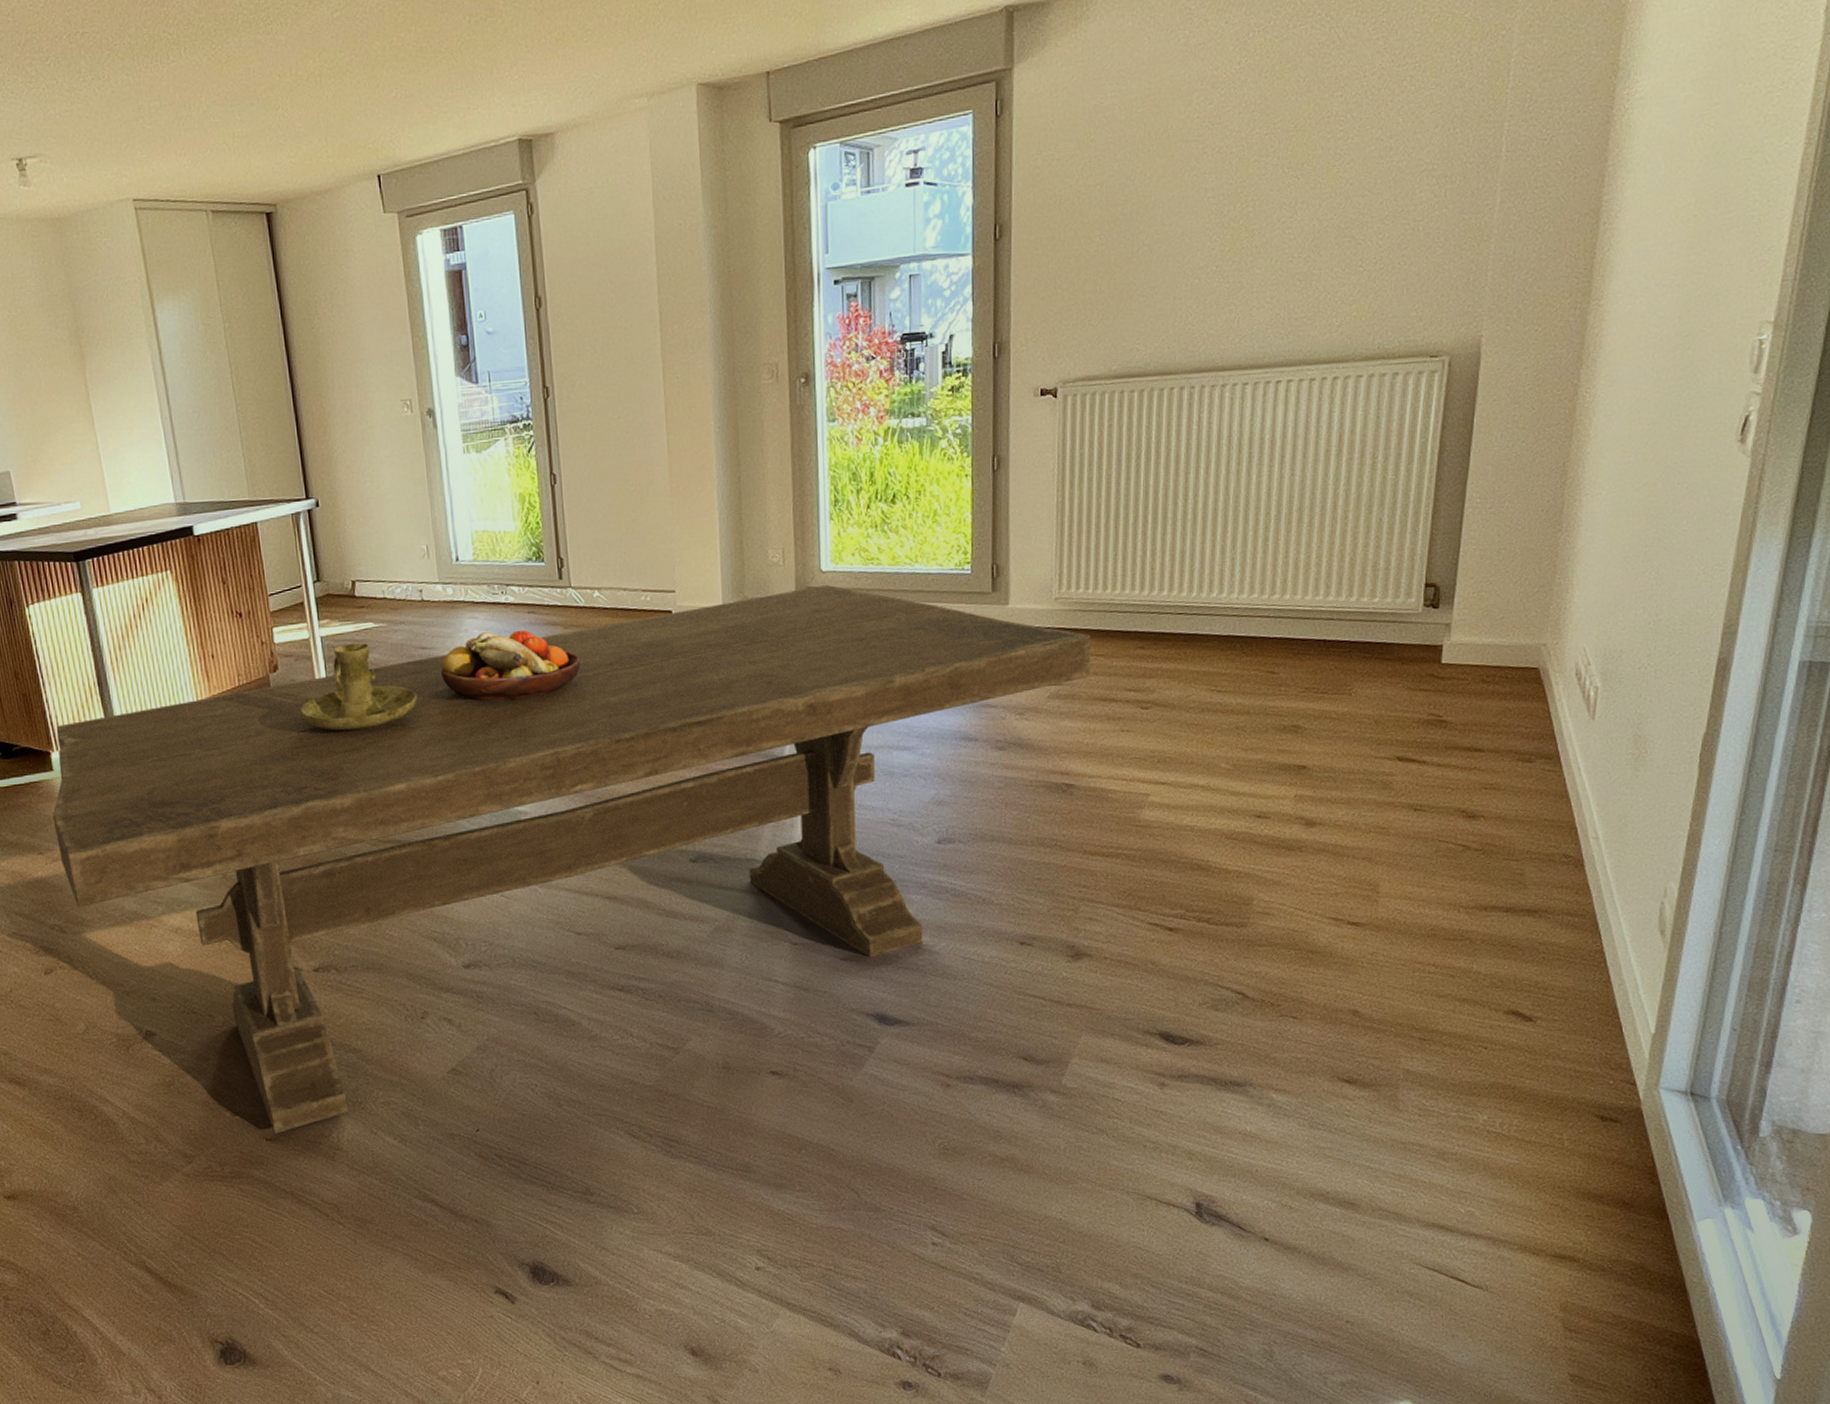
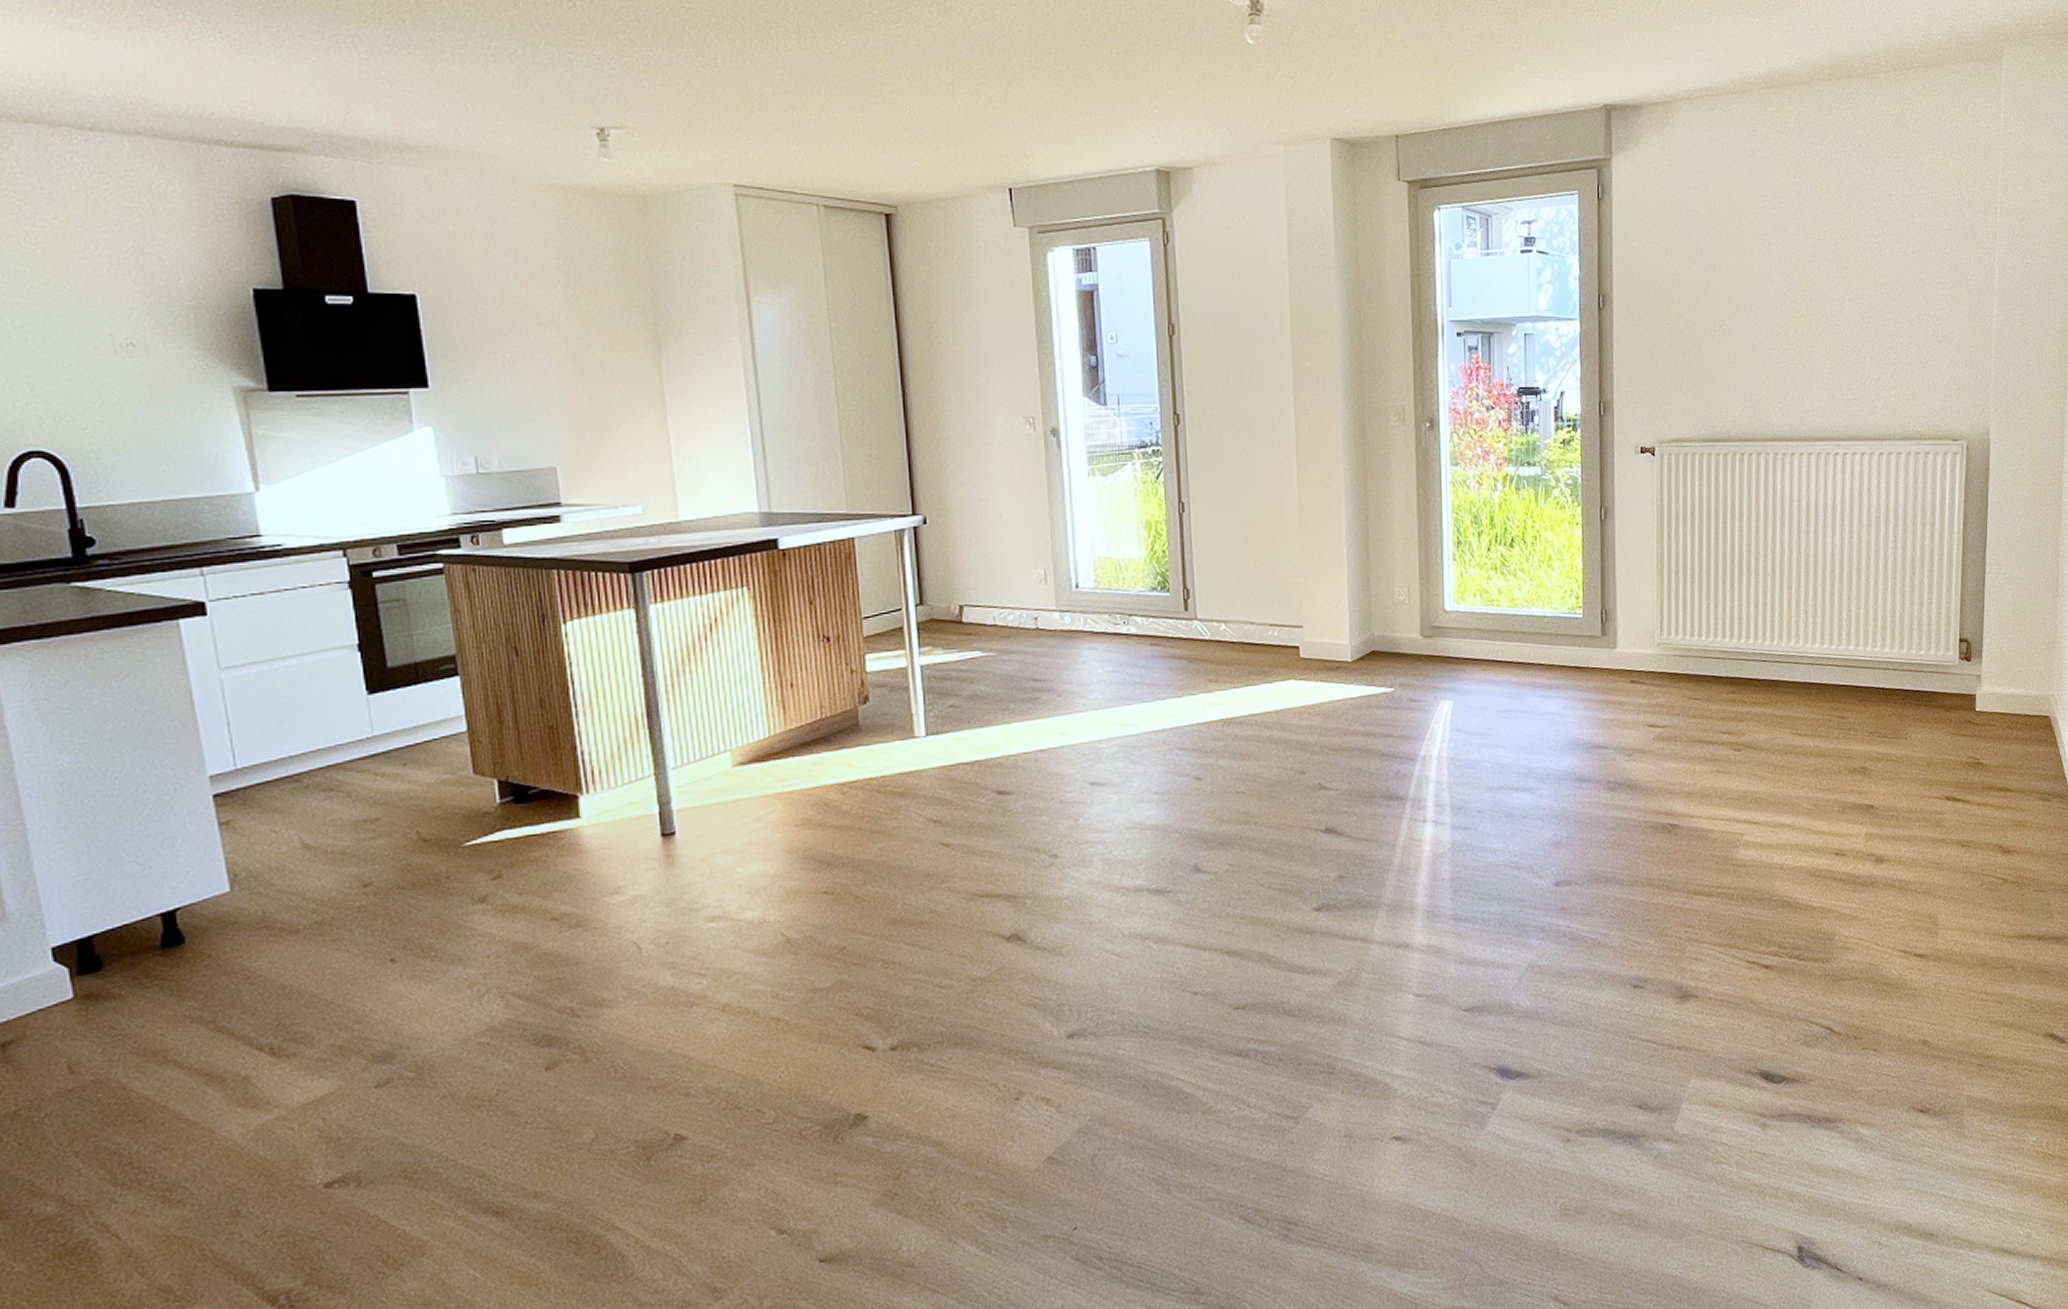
dining table: present [52,584,1091,1134] -> none [574,624,1690,1253]
candle holder: present [300,643,417,731] -> none [893,673,1027,771]
fruit bowl: present [440,630,581,702] -> none [1054,662,1205,739]

